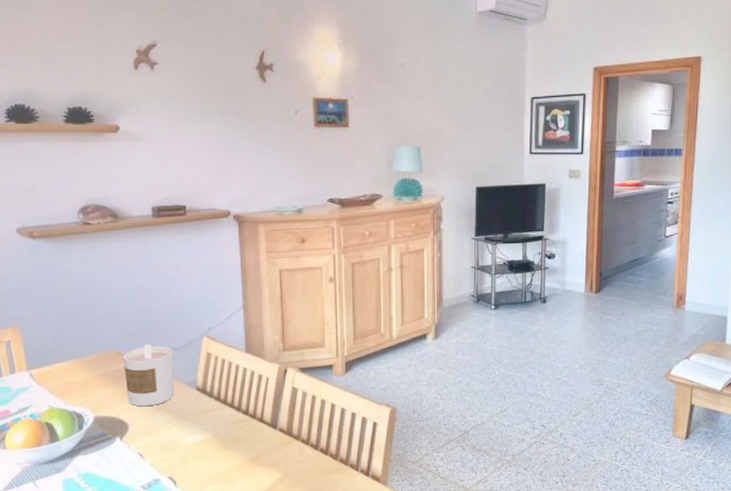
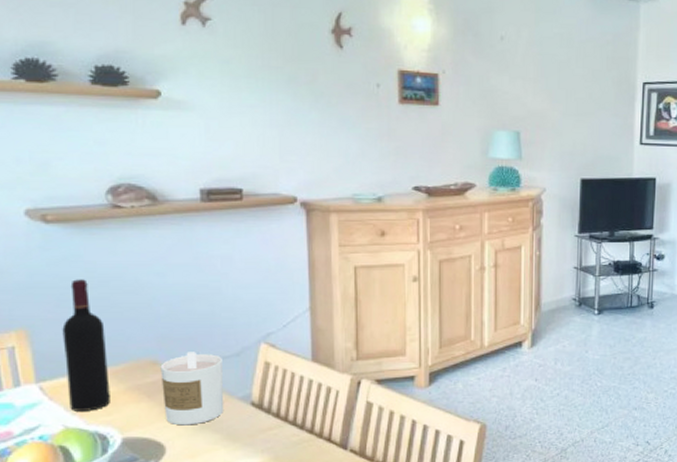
wine bottle: none [46,284,84,394] -> present [62,279,110,411]

